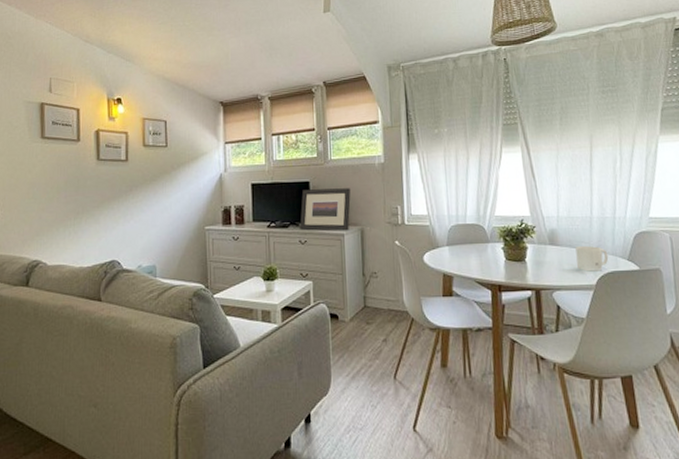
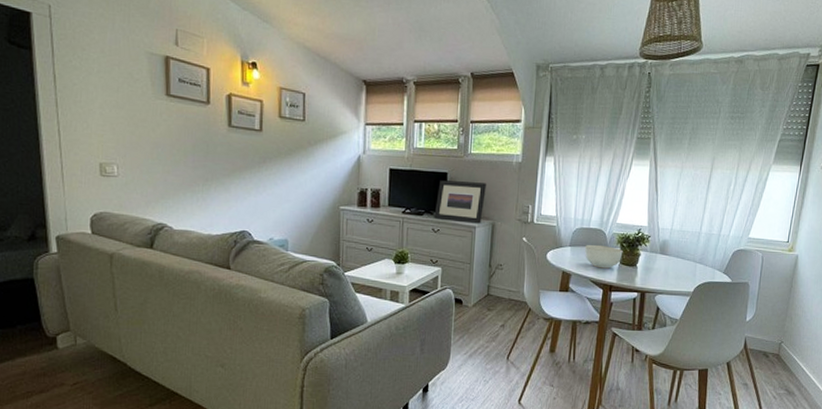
bowl: none [464,241,508,267] -> present [585,244,623,269]
mug: present [575,245,609,272] -> none [679,257,708,281]

